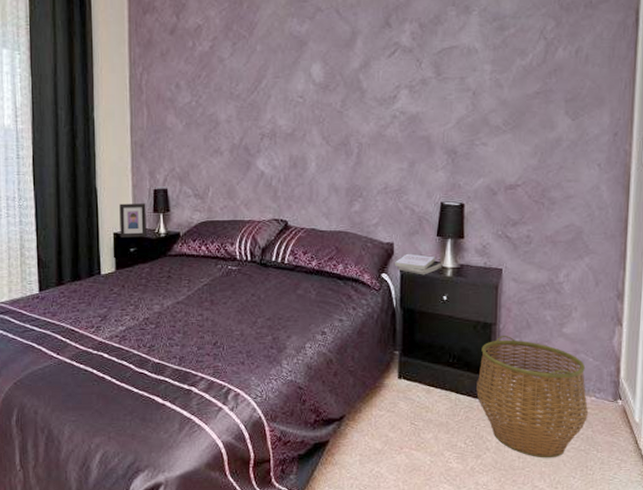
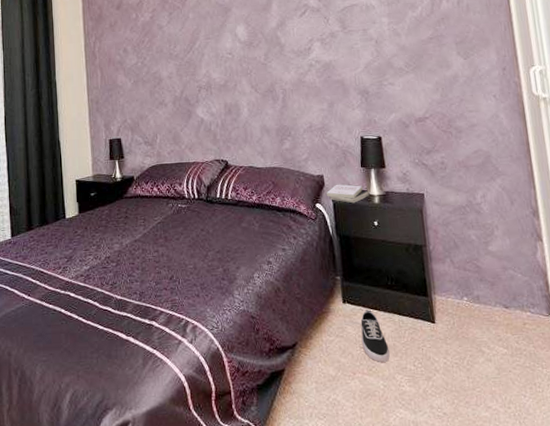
picture frame: present [119,203,147,237] -> none [80,152,105,184]
shoe: none [413,386,441,438] -> present [361,309,390,362]
basket: present [476,336,589,458] -> none [416,256,527,377]

